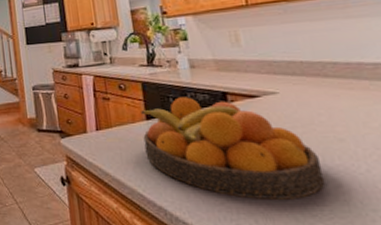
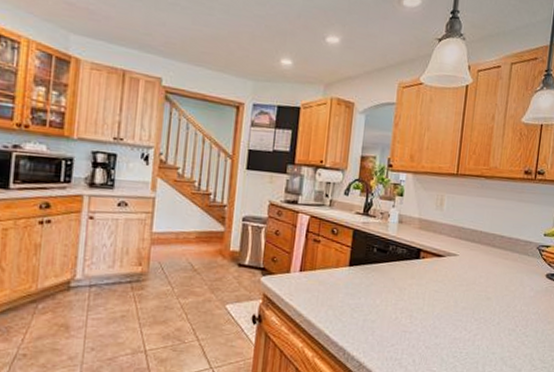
fruit bowl: present [141,97,325,201] -> none [340,248,471,344]

